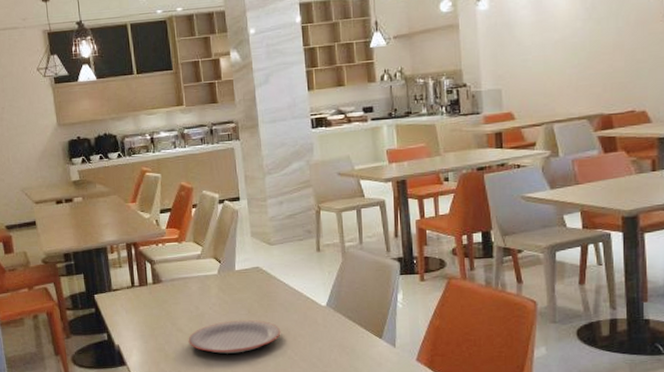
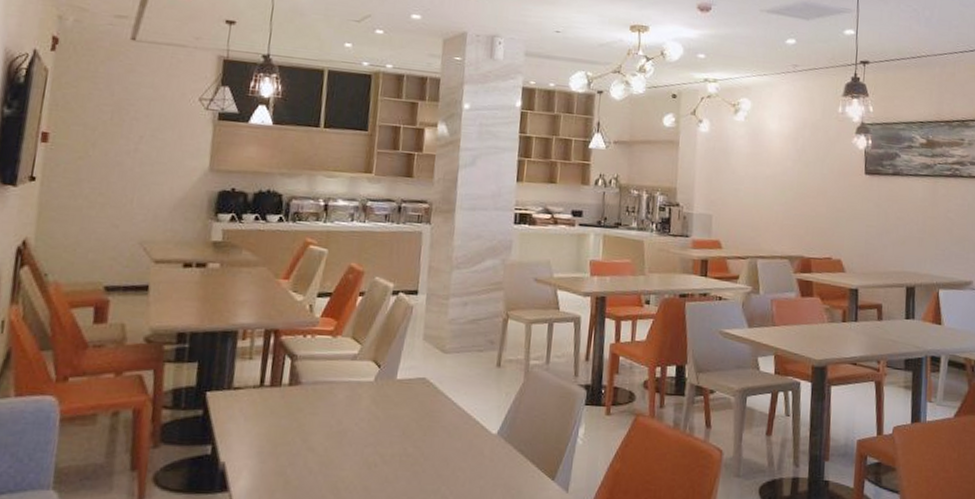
plate: present [188,320,281,354] -> none [319,443,438,486]

